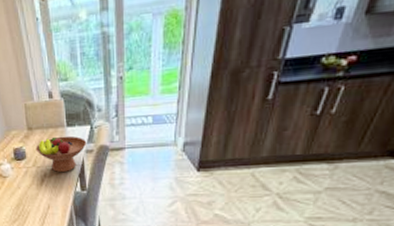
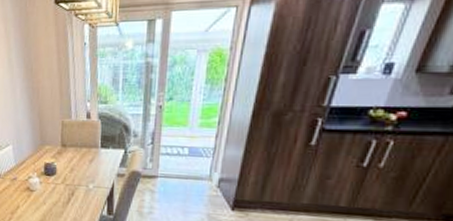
fruit bowl: present [35,136,87,172] -> none [66,156,119,193]

